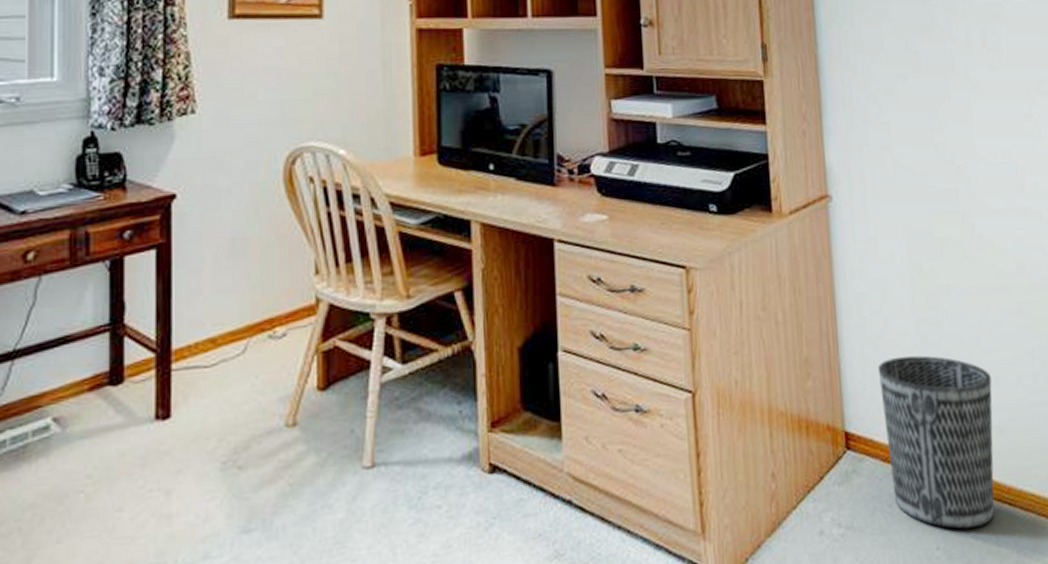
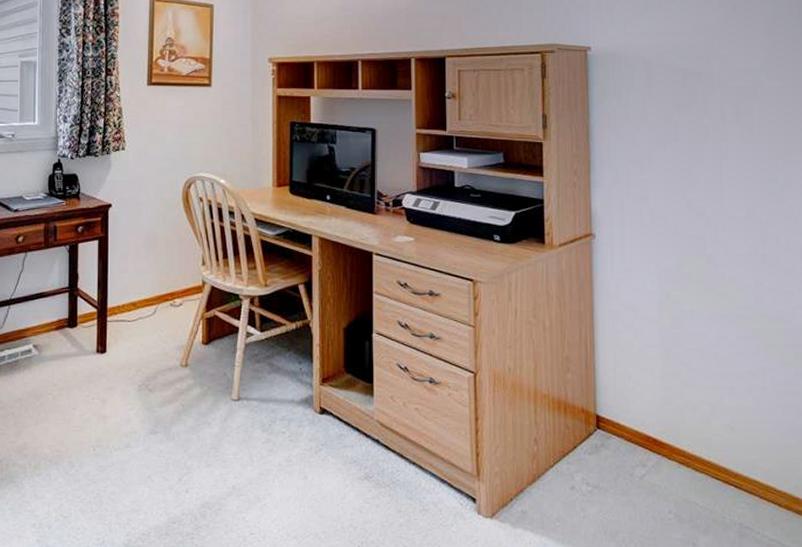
wastebasket: present [877,355,995,529] -> none [626,362,726,500]

